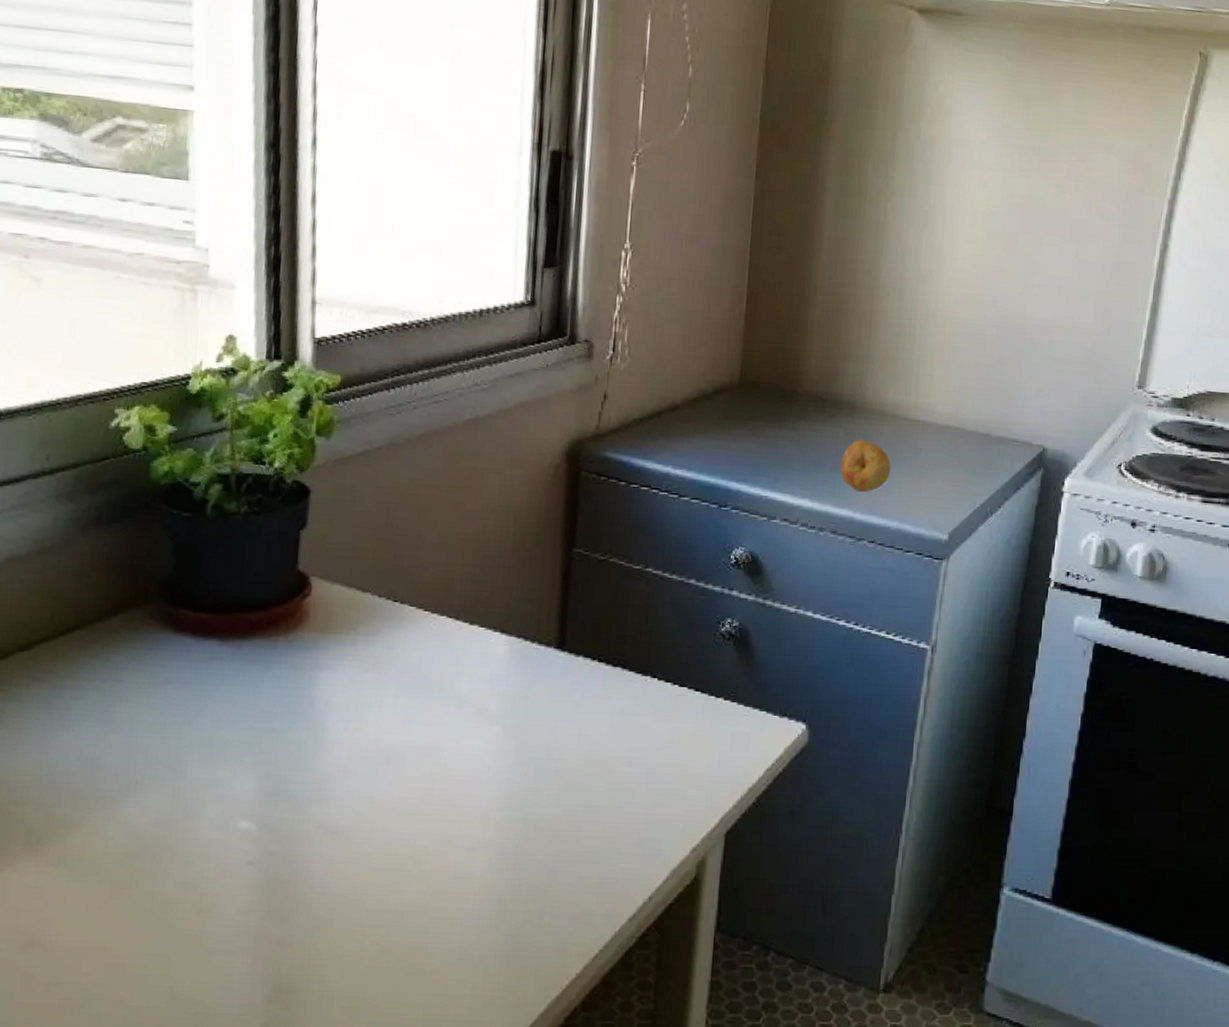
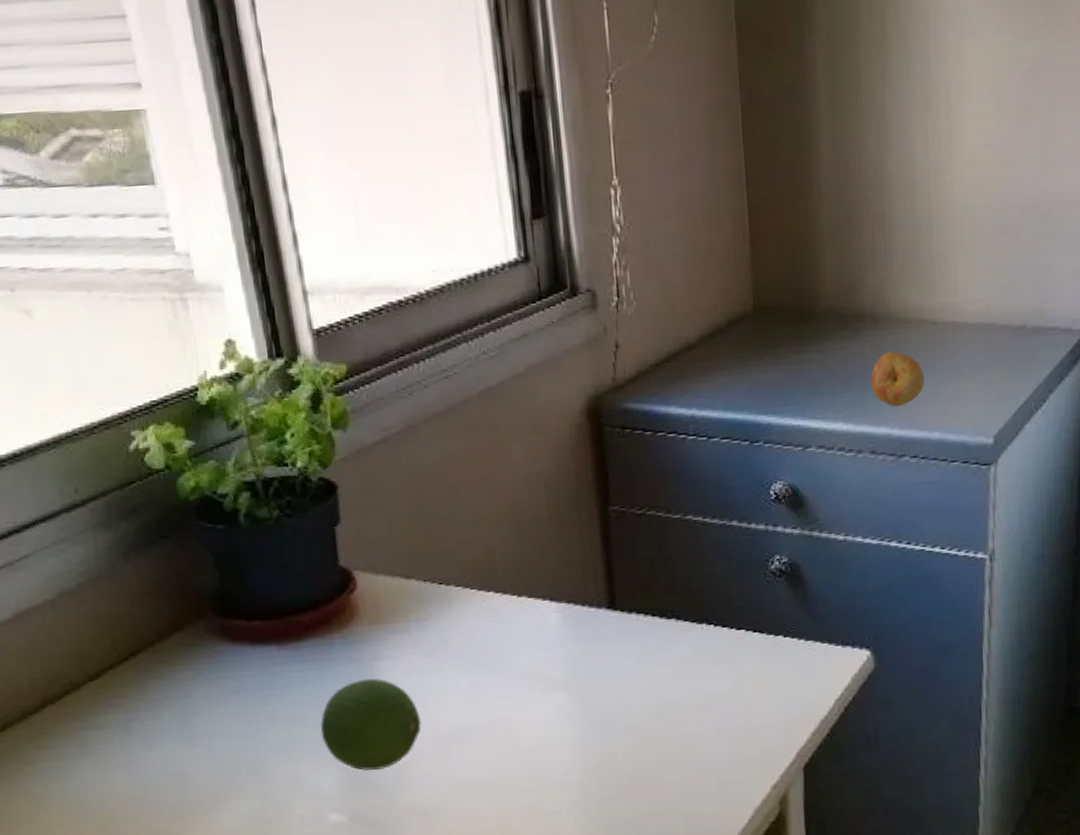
fruit: none [247,686,351,782] -> present [320,678,421,771]

